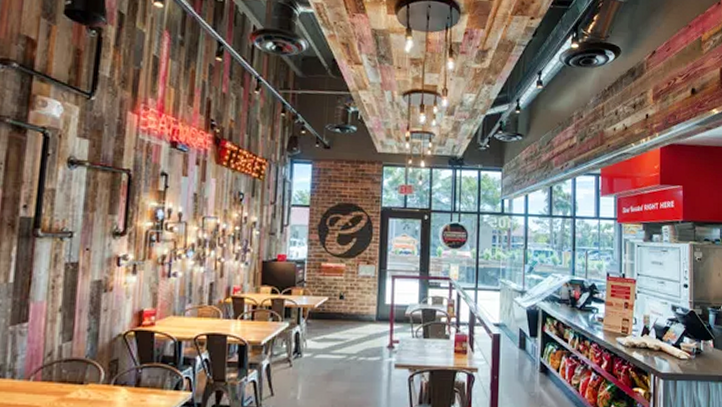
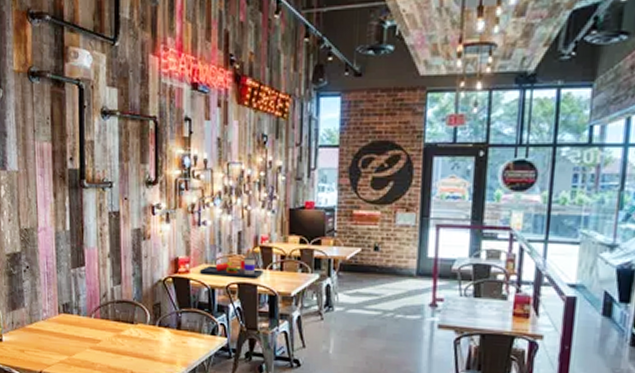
food tray: none [165,301,234,330] -> present [199,251,264,280]

